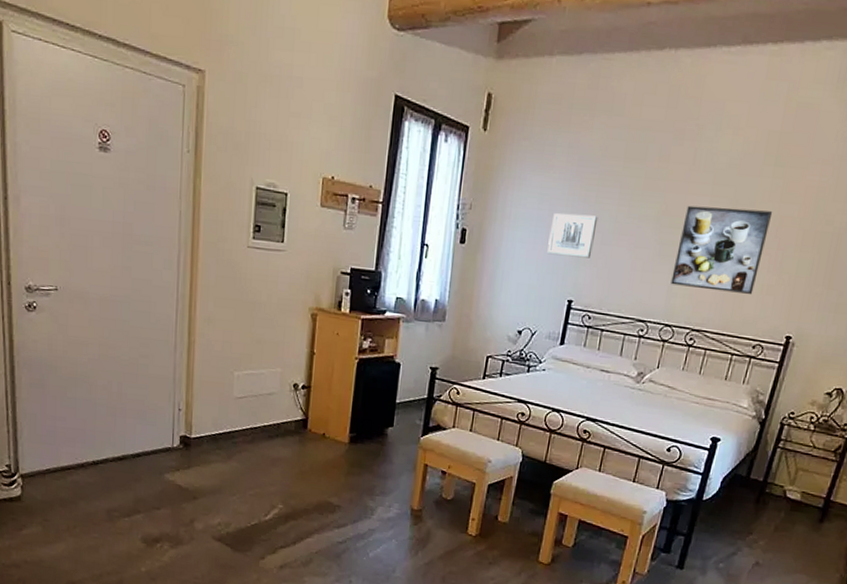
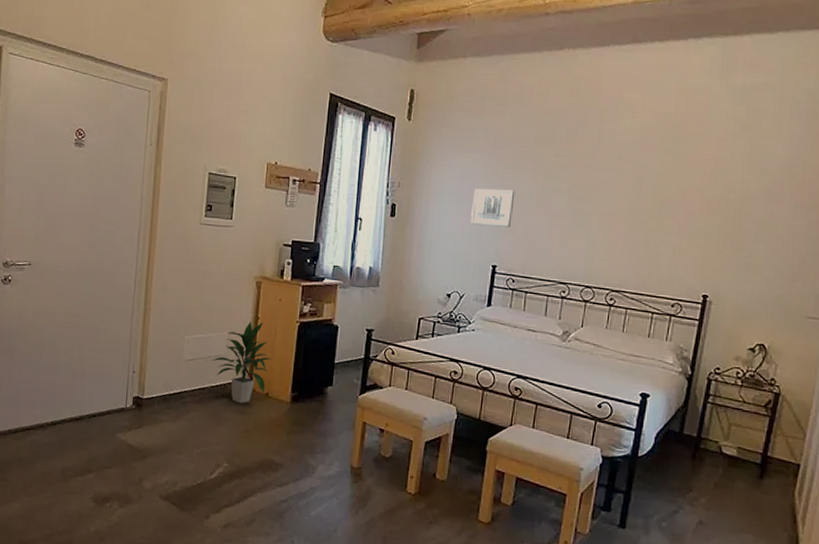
indoor plant: none [264,357,330,444] -> present [212,321,273,404]
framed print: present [670,205,773,294] -> none [587,179,677,257]

